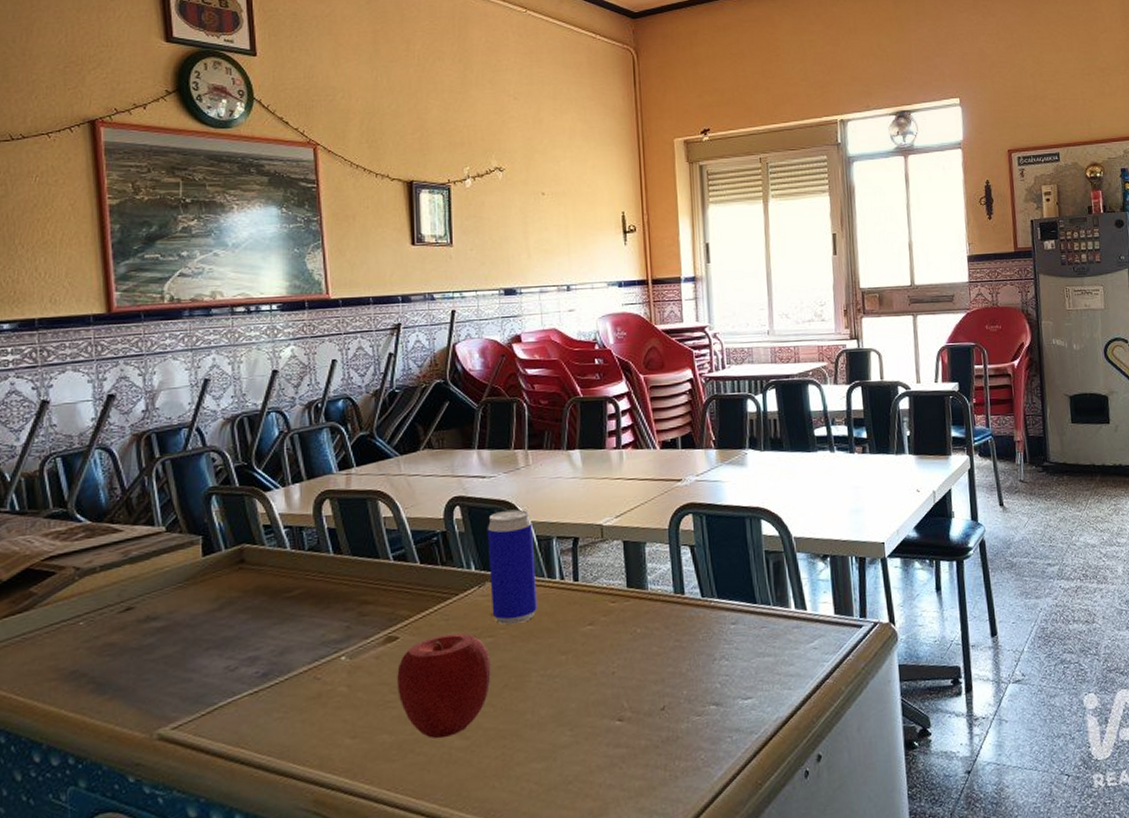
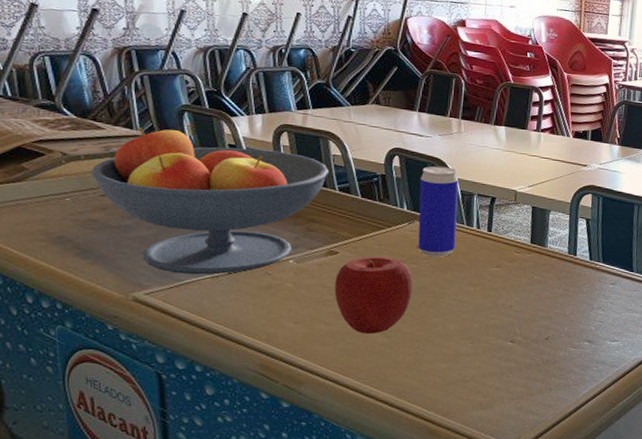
fruit bowl: none [108,519,381,696] -> present [91,127,330,275]

